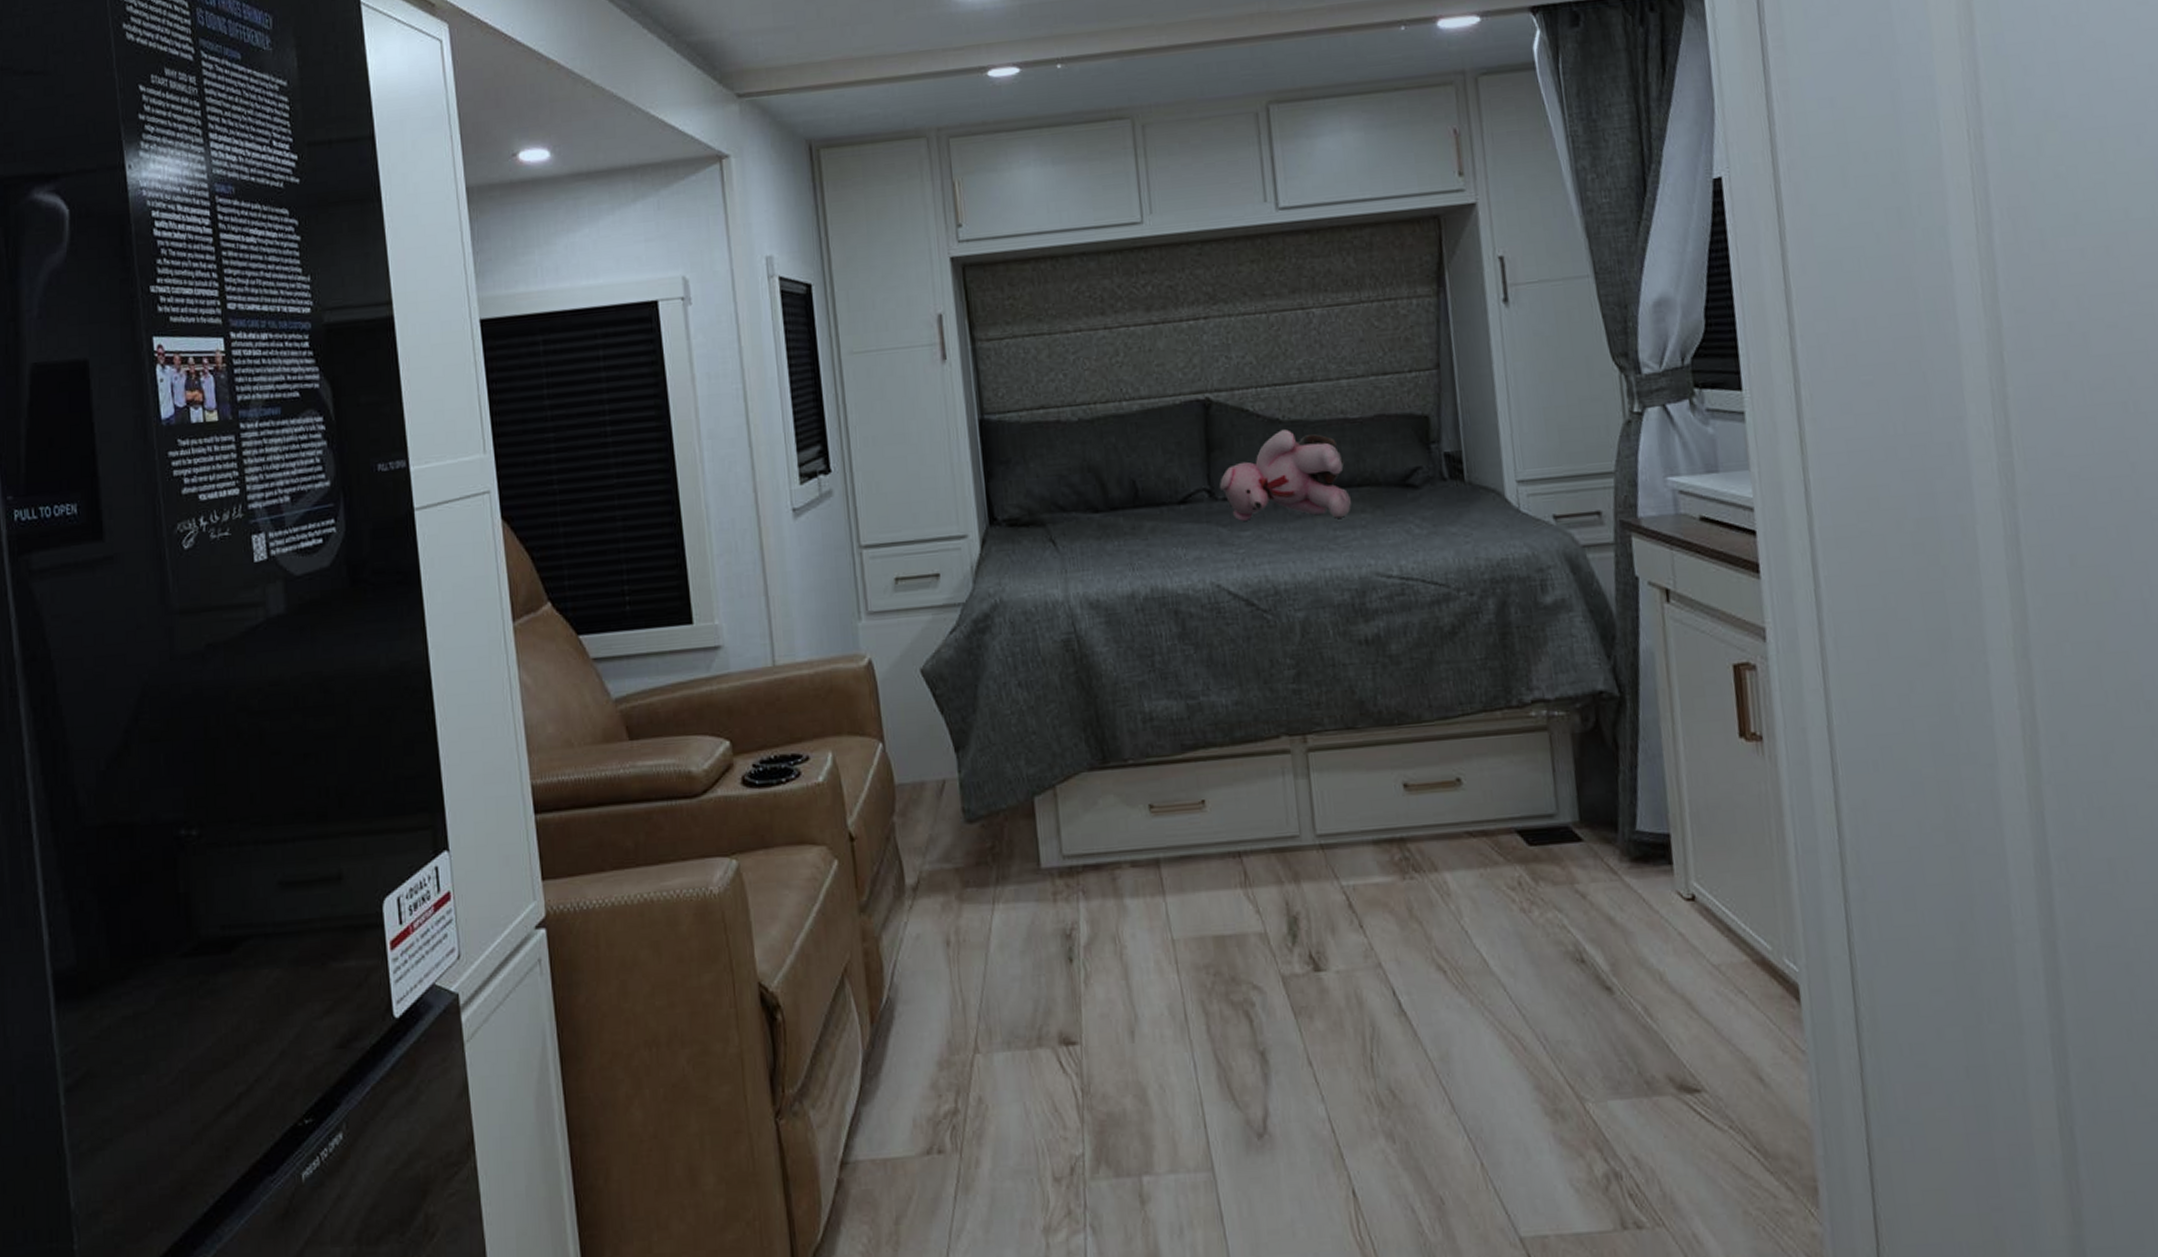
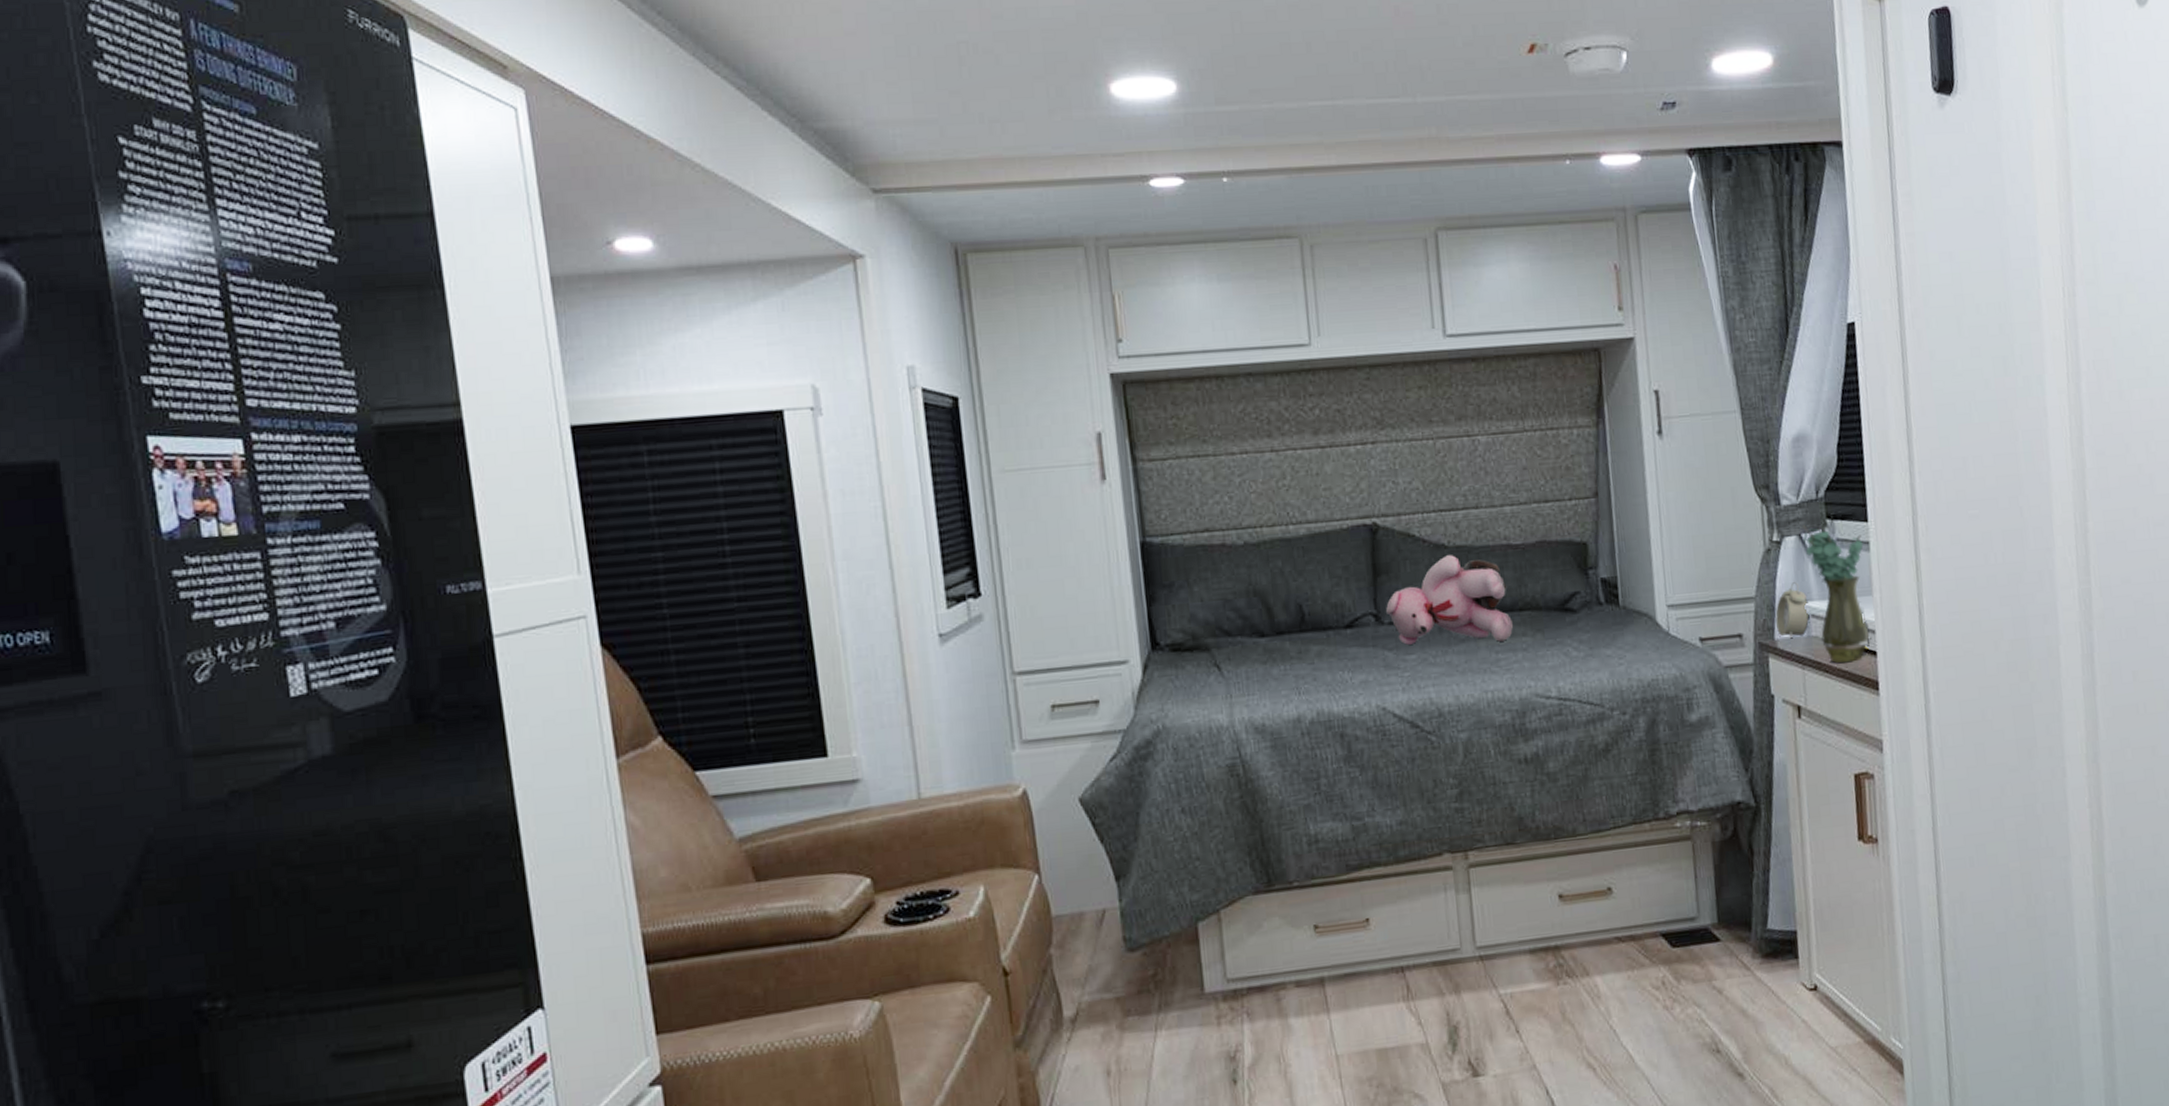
alarm clock: none [1638,456,1678,517] -> present [1775,582,1810,639]
vase: none [1667,395,1747,543] -> present [1802,525,1869,663]

